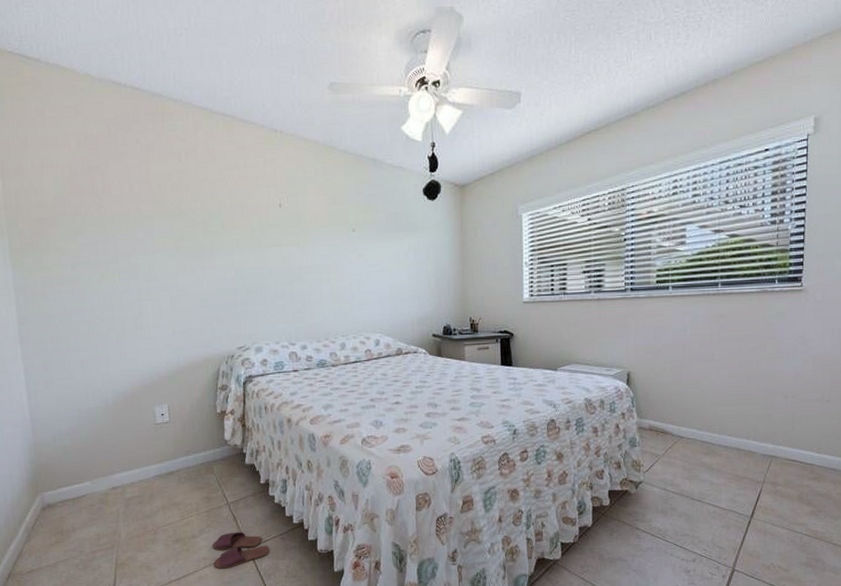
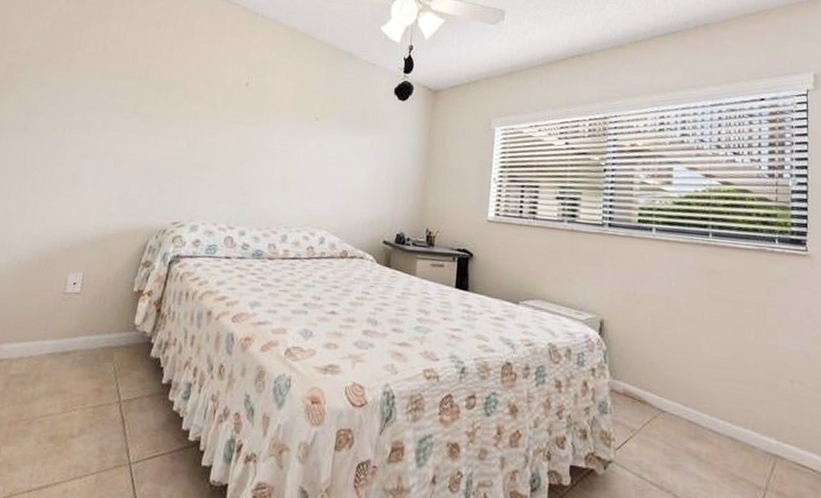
slippers: present [212,532,269,569] -> none [84,438,154,485]

